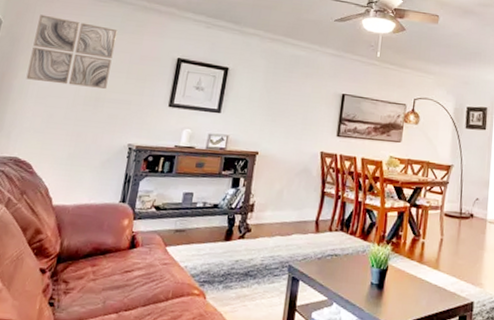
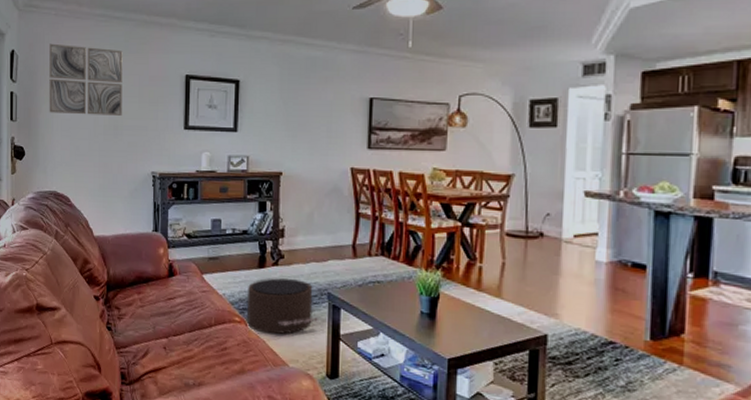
pouf: none [206,251,277,307] -> present [247,278,318,335]

